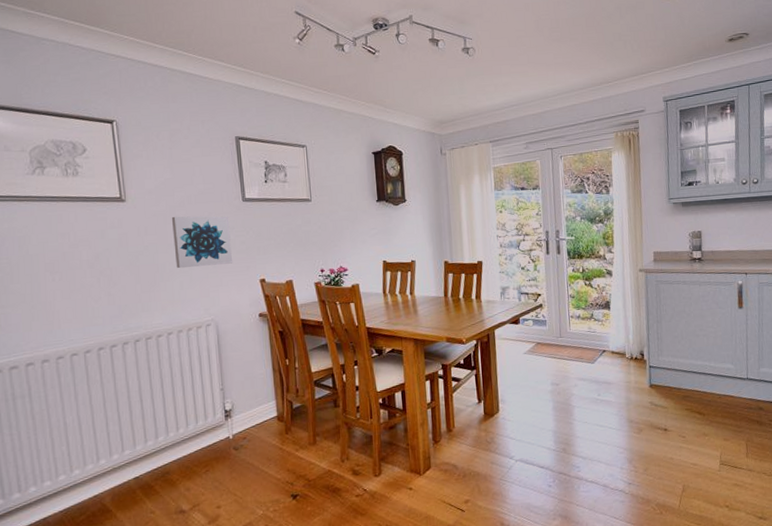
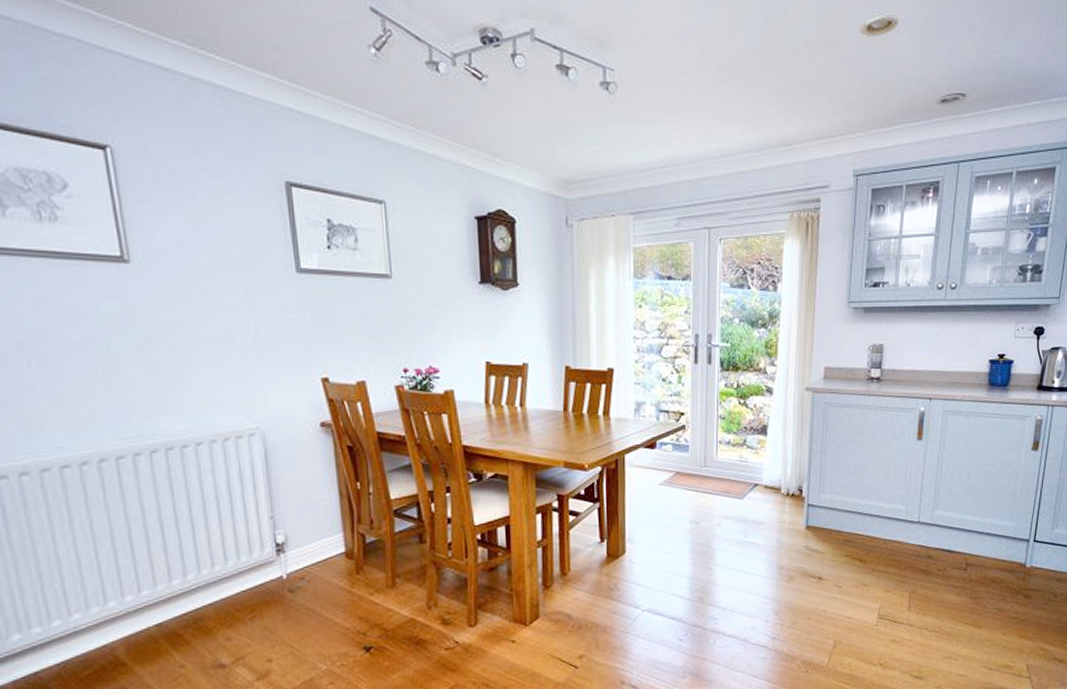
wall art: present [171,216,233,269] -> none [196,287,285,359]

